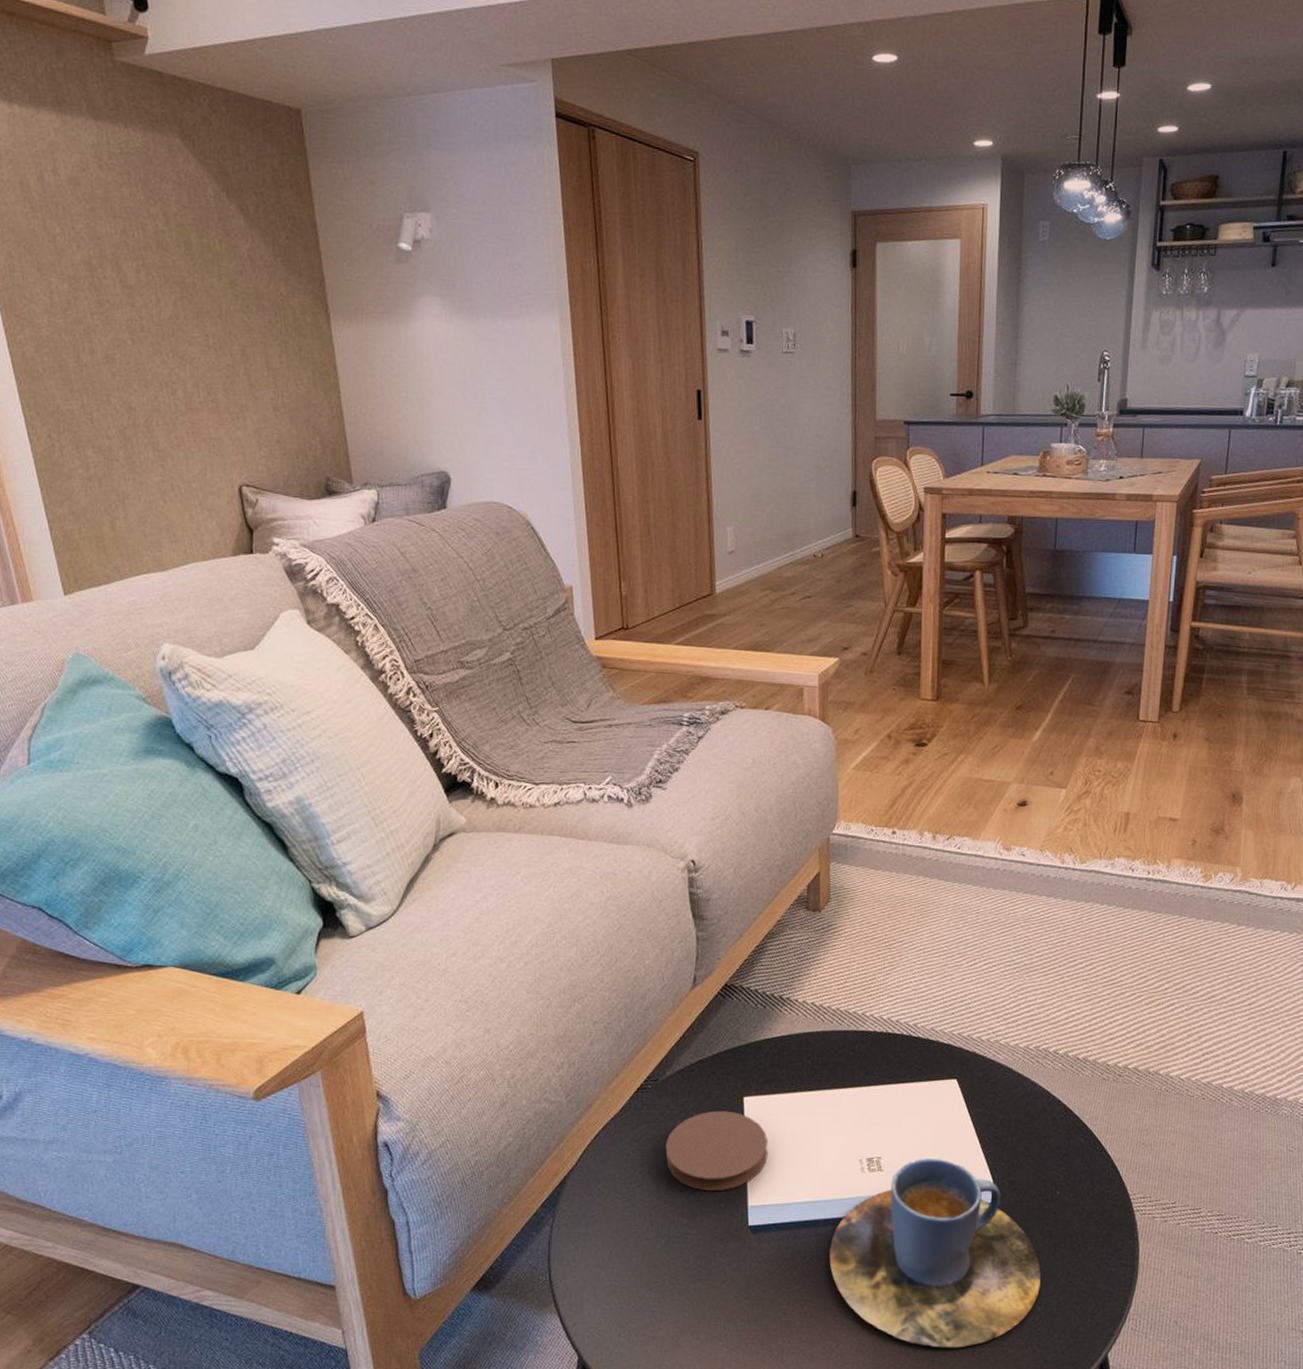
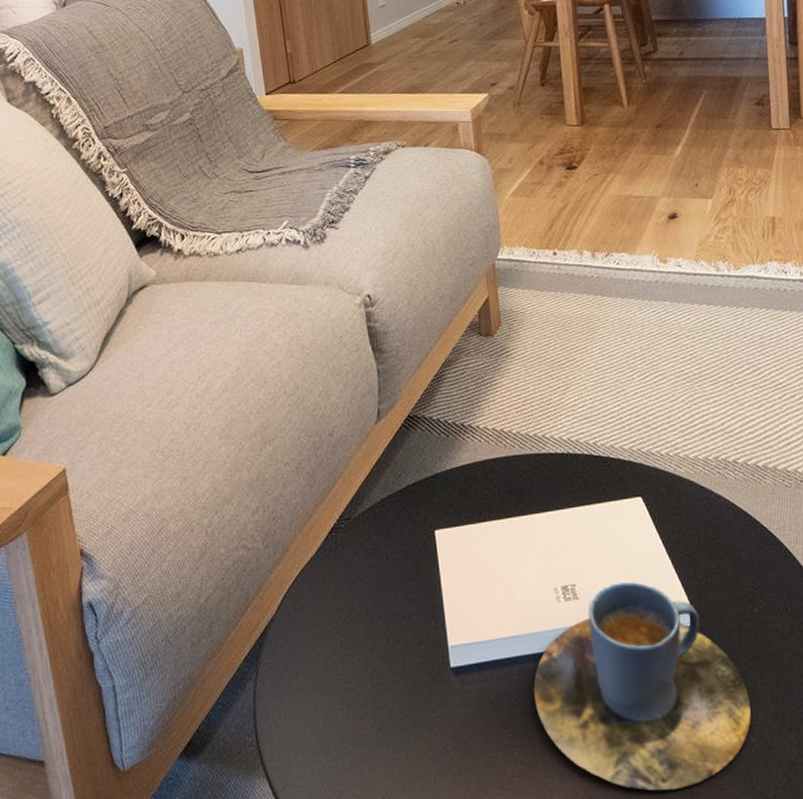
coaster: present [665,1110,768,1191] -> none [362,546,464,633]

